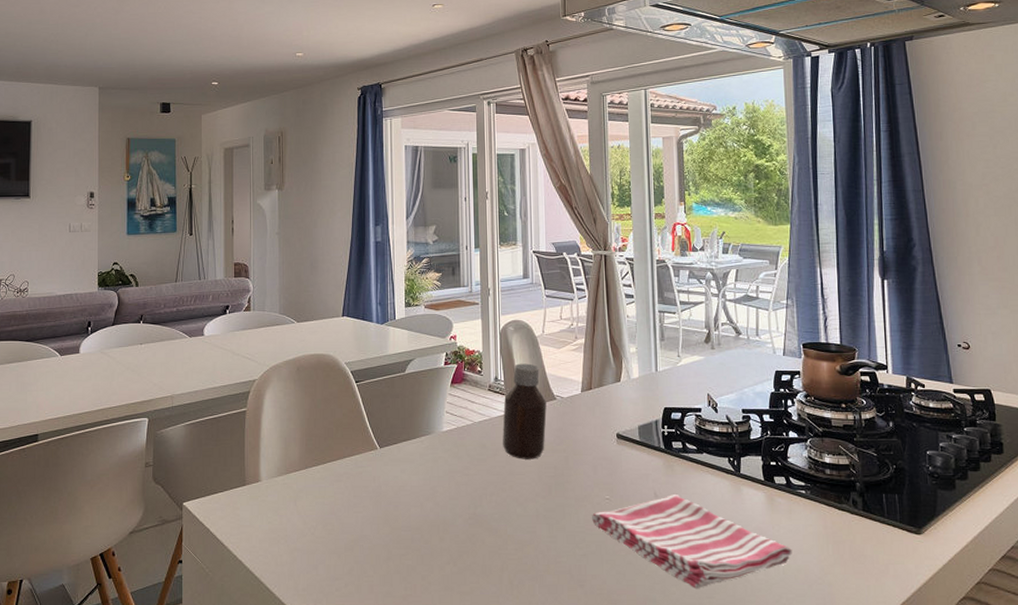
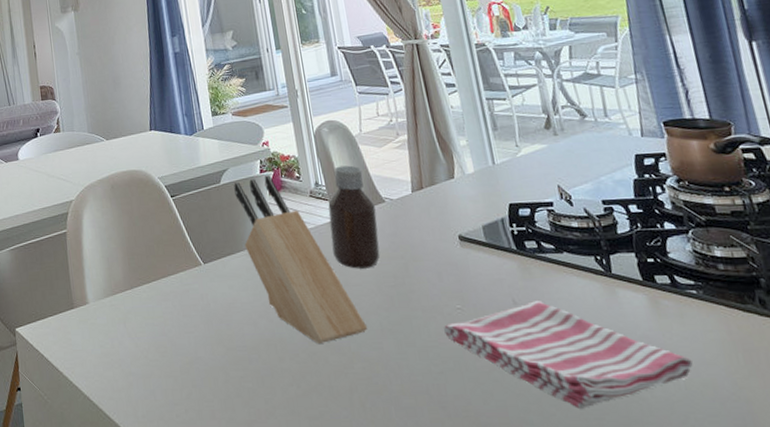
knife block: none [418,368,525,527] -> present [234,175,368,345]

